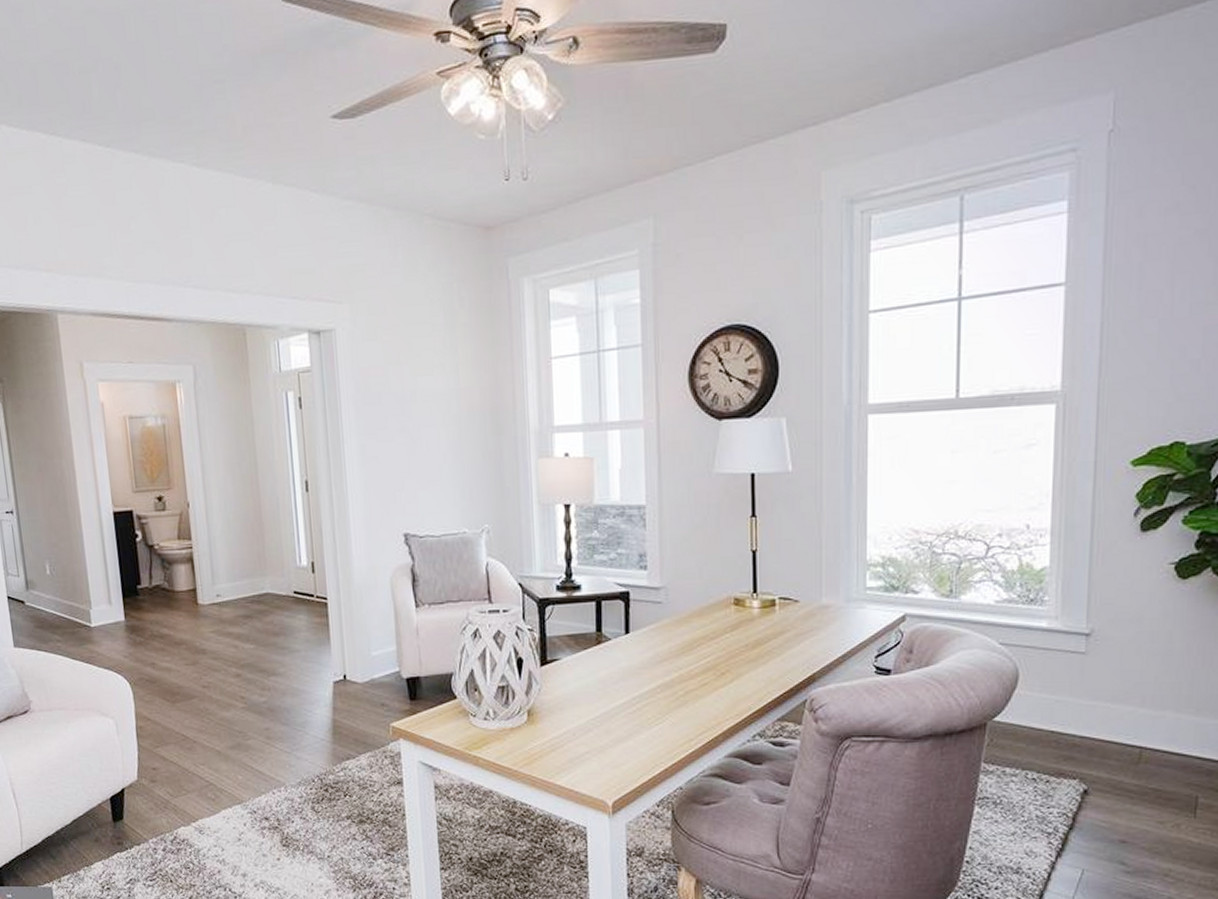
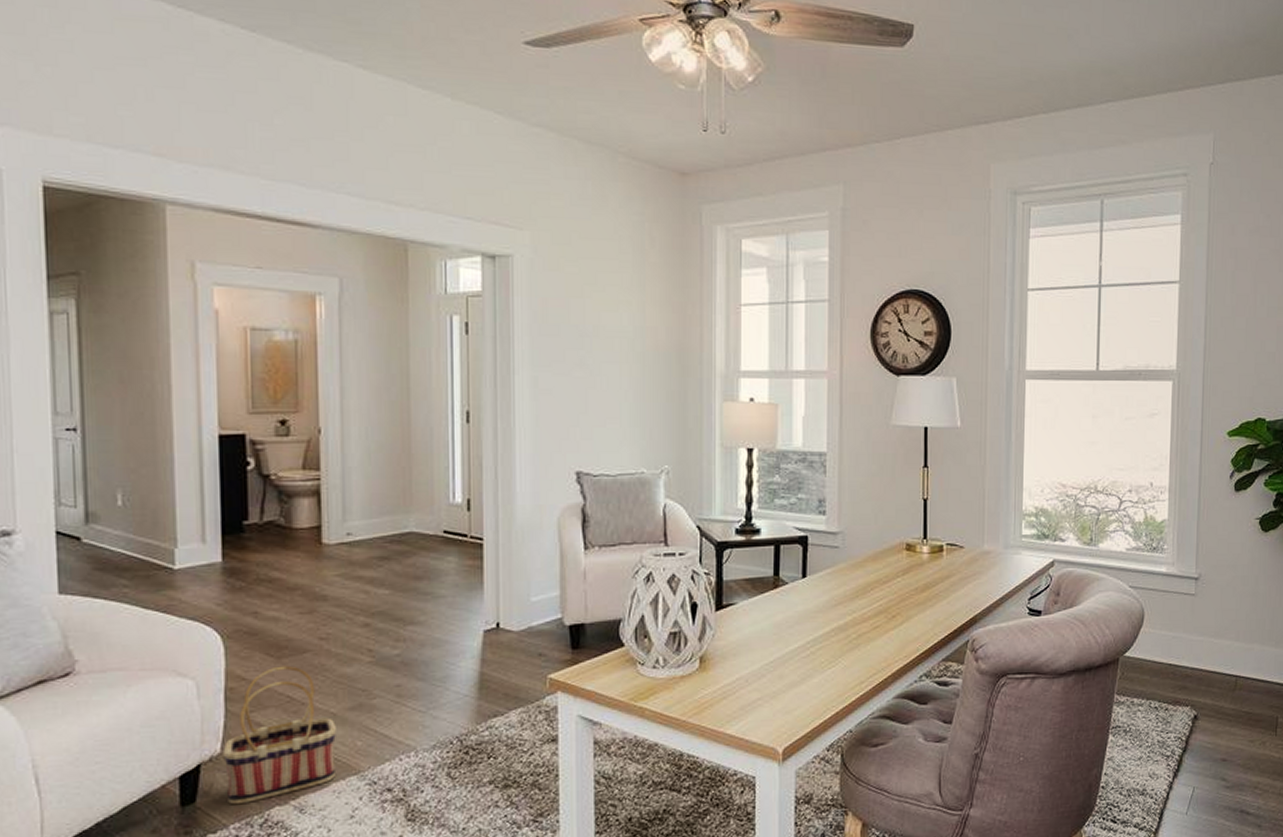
basket: none [139,709,224,823] -> present [223,665,338,805]

